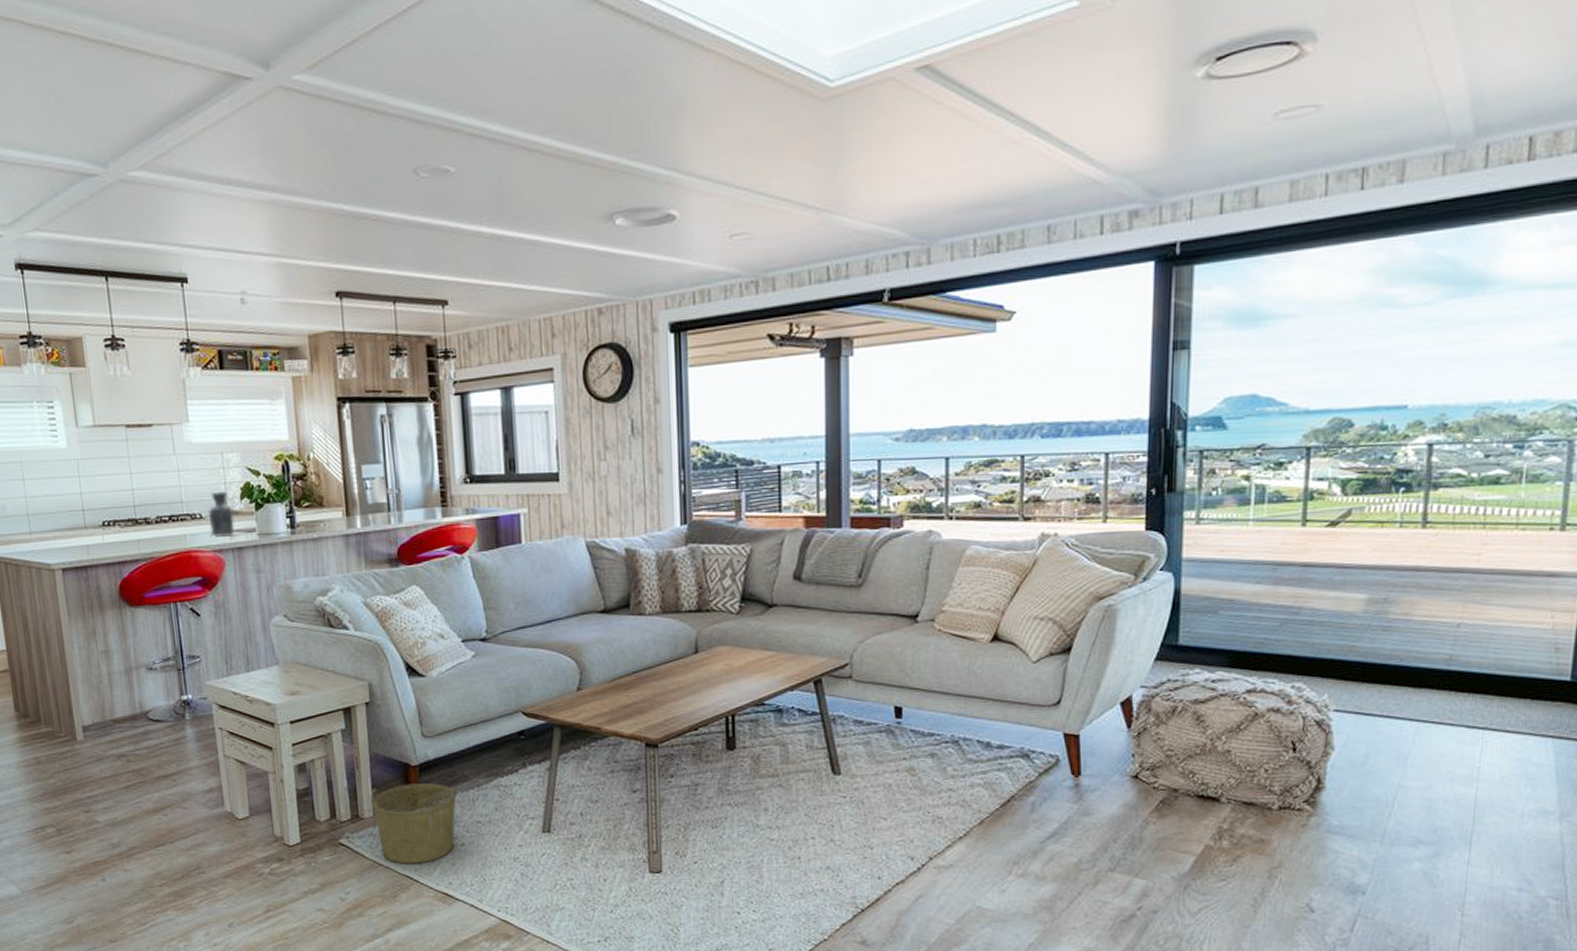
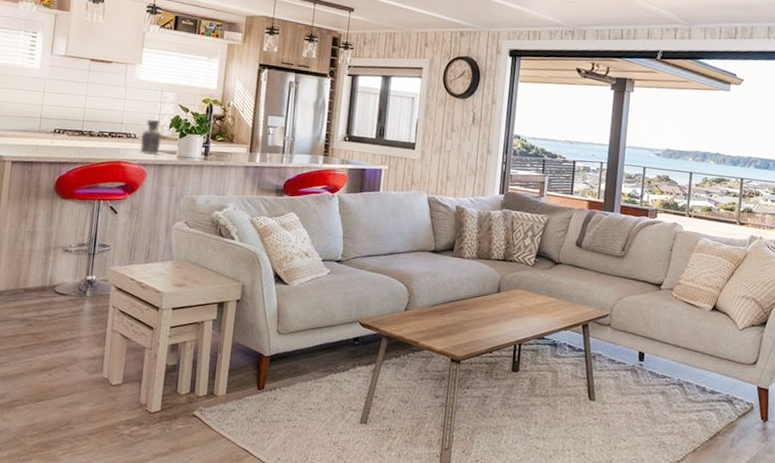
basket: present [371,783,457,864] -> none [226,371,297,440]

